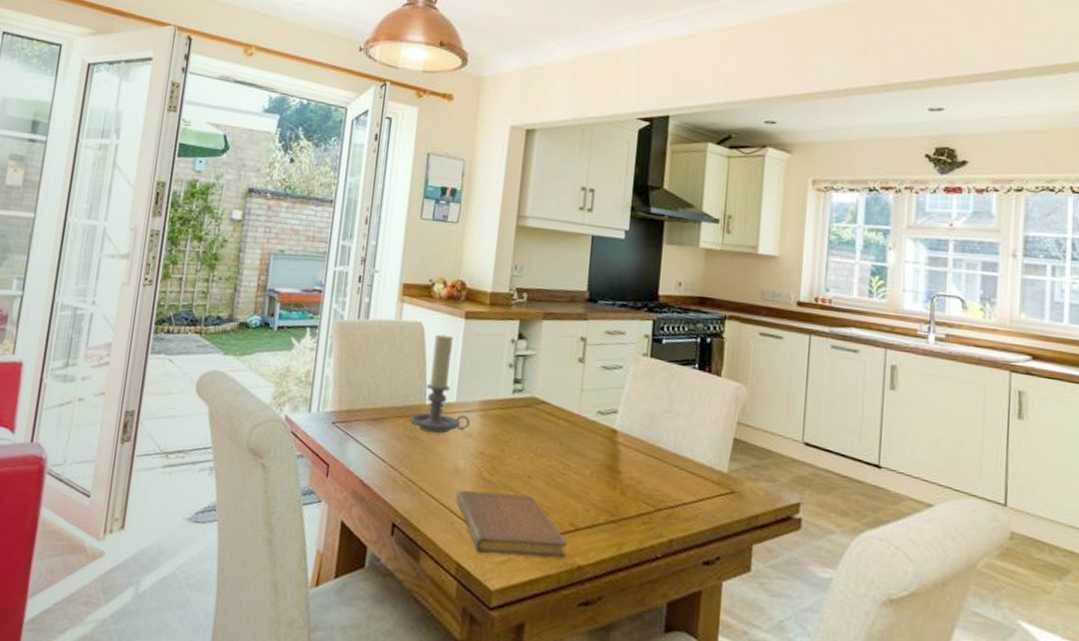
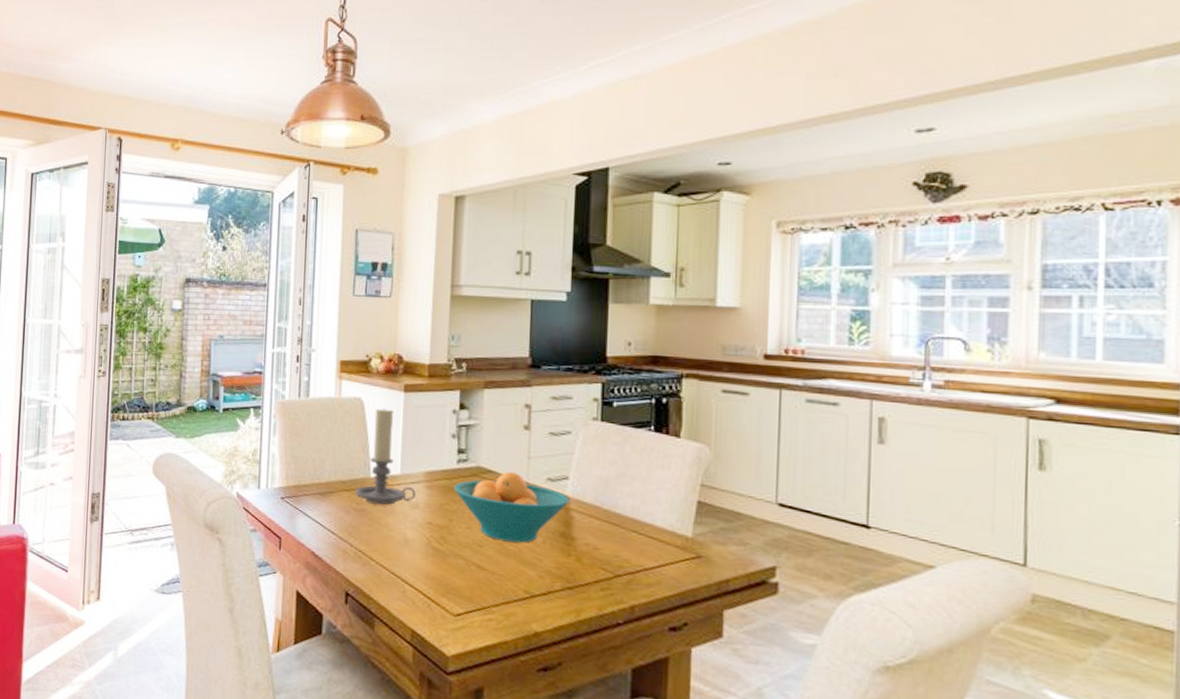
notebook: present [456,490,568,559] -> none [407,559,523,625]
fruit bowl: none [508,403,618,476] -> present [454,472,570,543]

